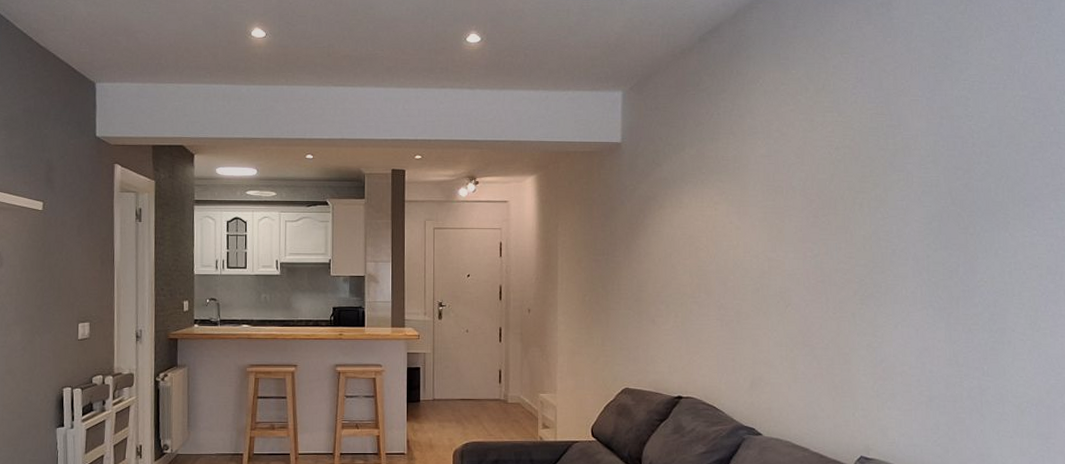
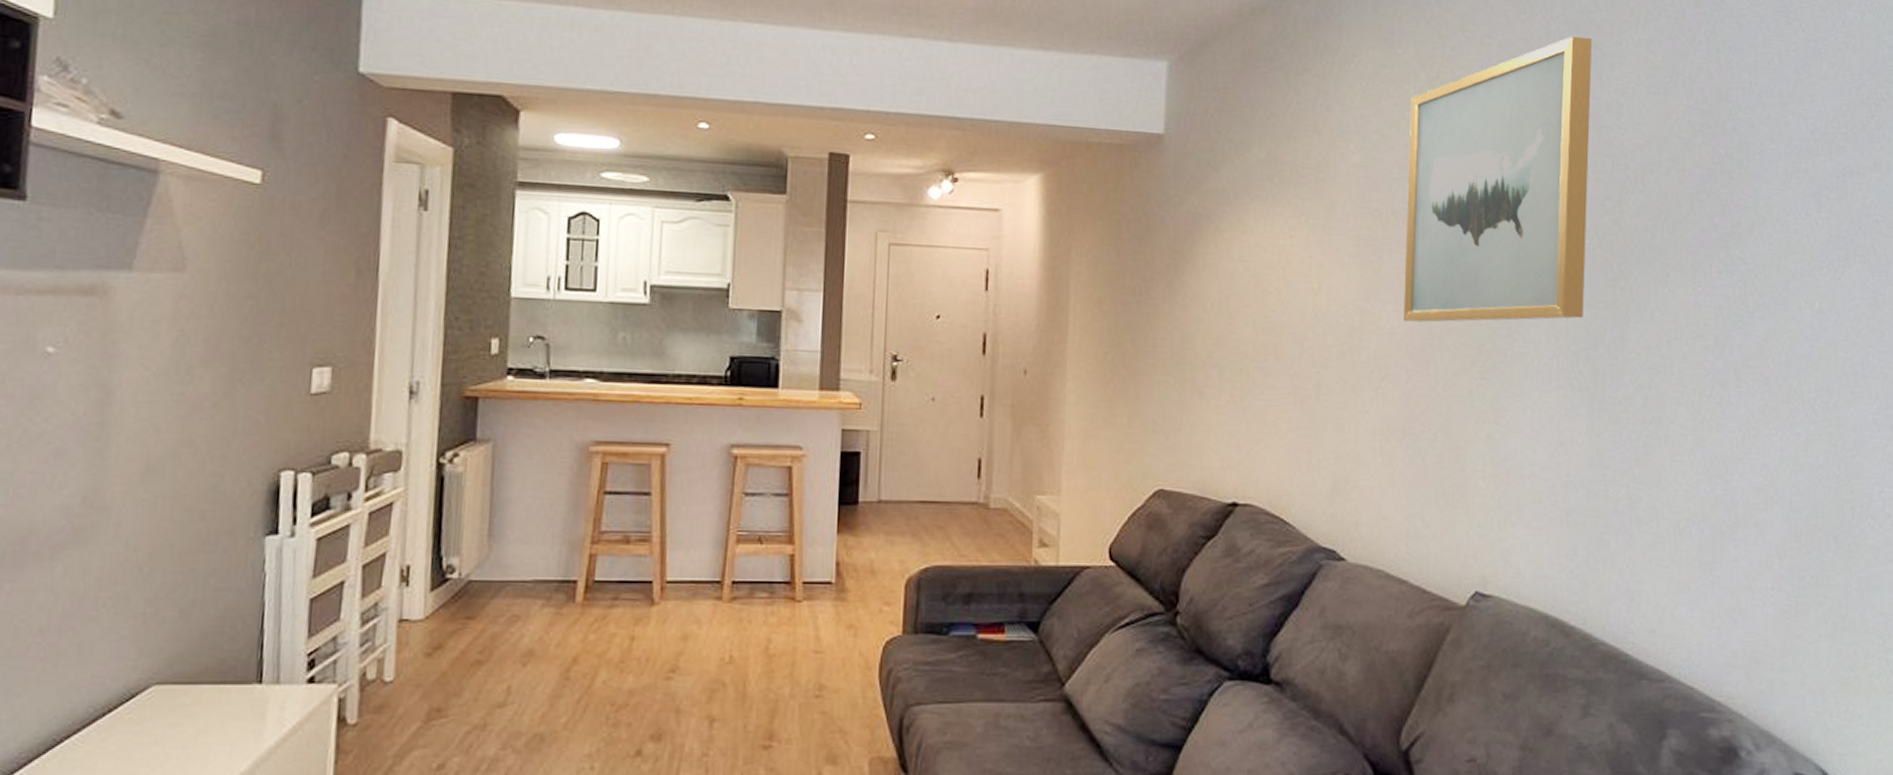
wall art: none [801,50,944,265] -> present [1404,36,1593,323]

